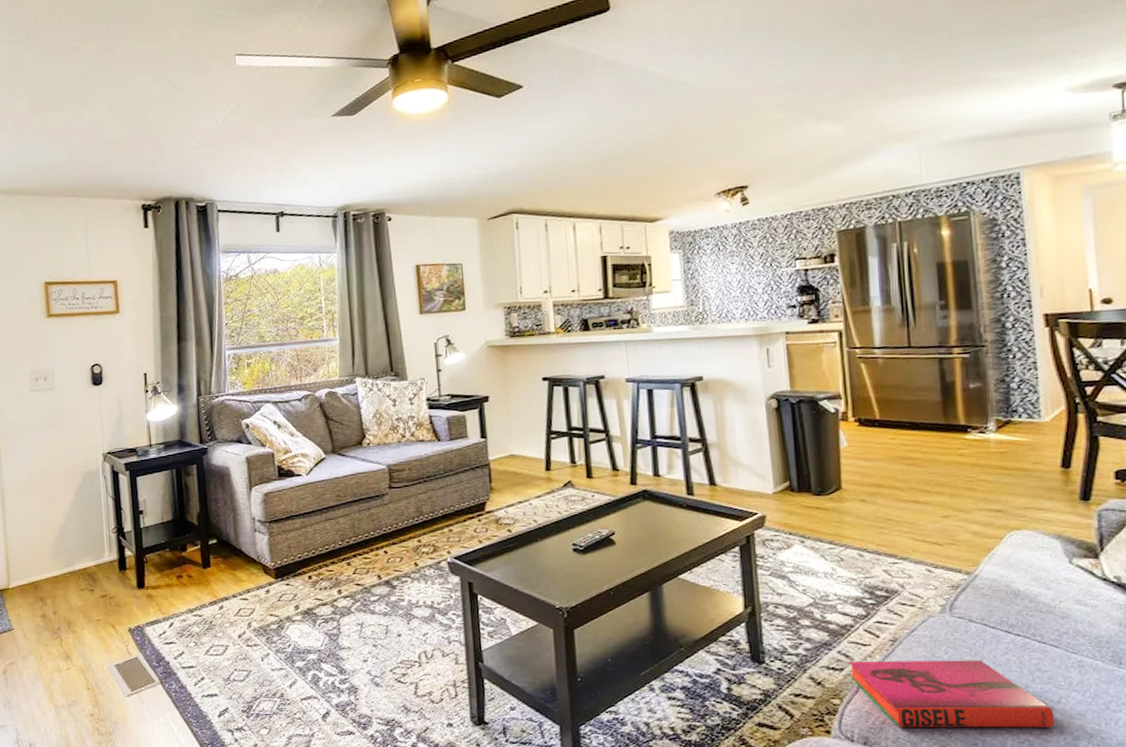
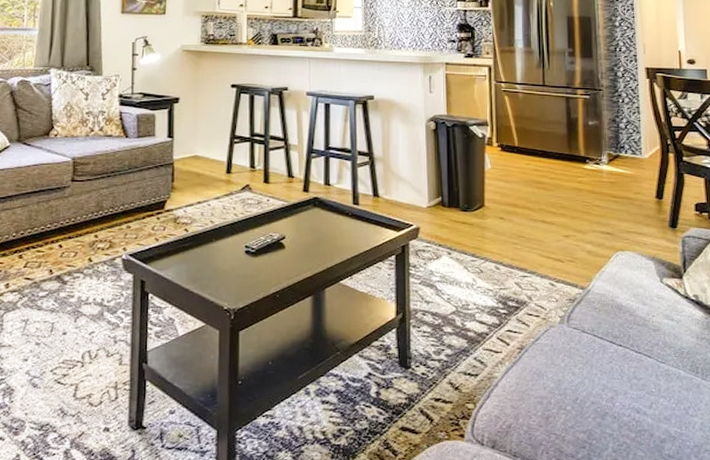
hardback book: present [849,660,1055,728] -> none [483,367,647,432]

